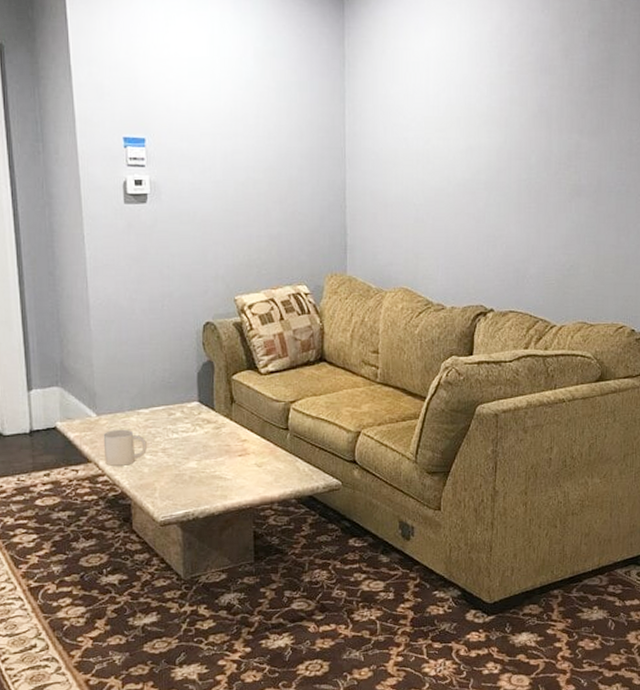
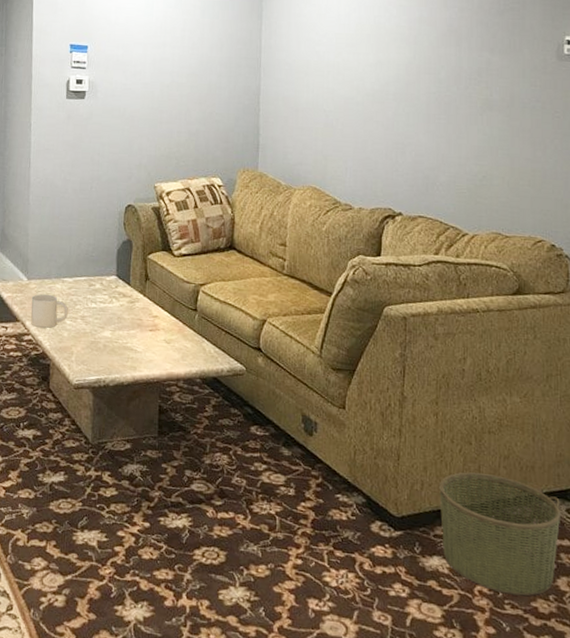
basket: none [527,552,633,655] -> present [438,472,561,597]

